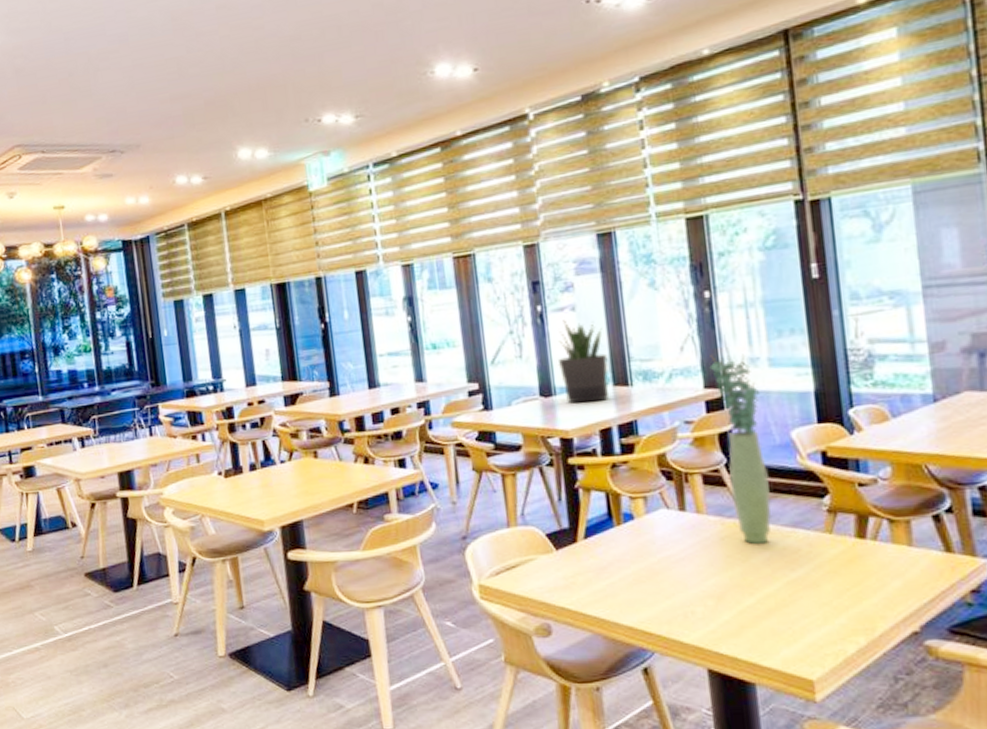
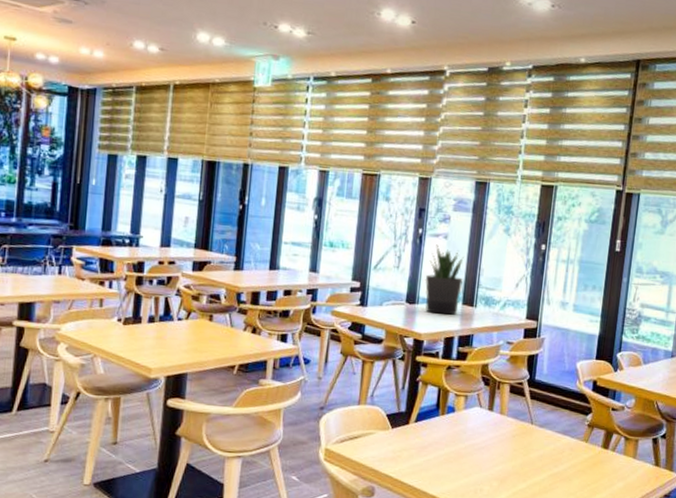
vase: present [709,353,772,544] -> none [526,293,562,444]

